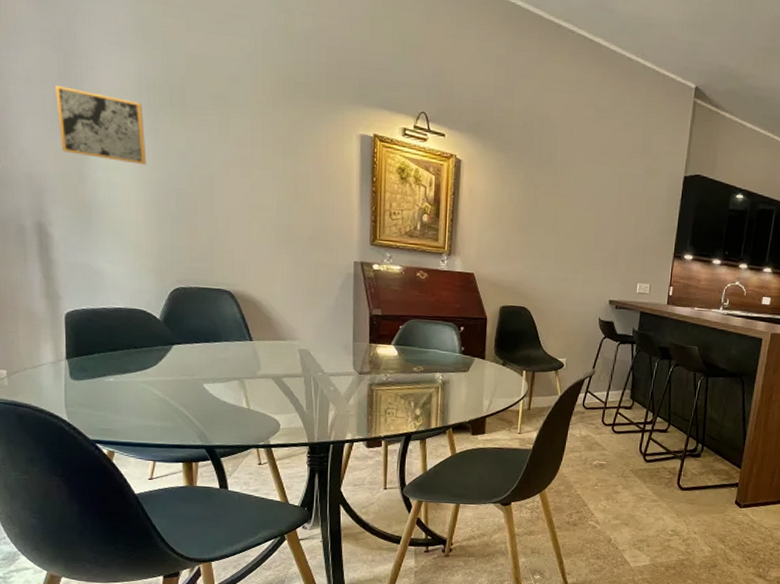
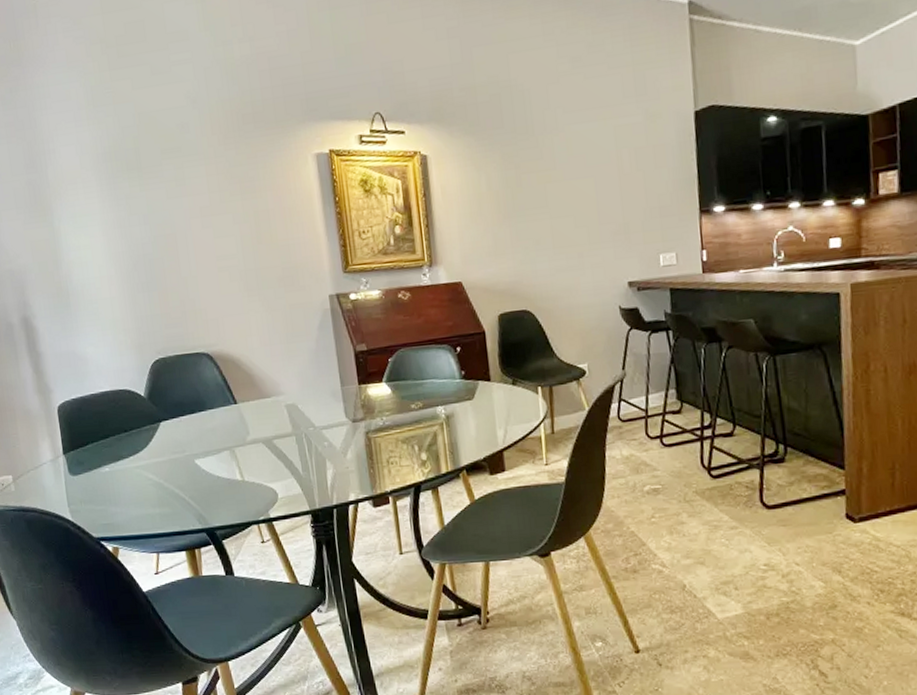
wall art: present [55,84,147,165] -> none [24,174,113,241]

